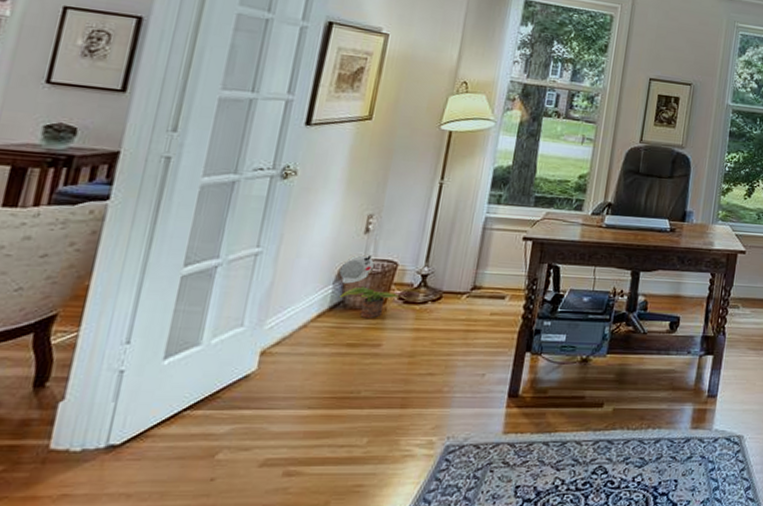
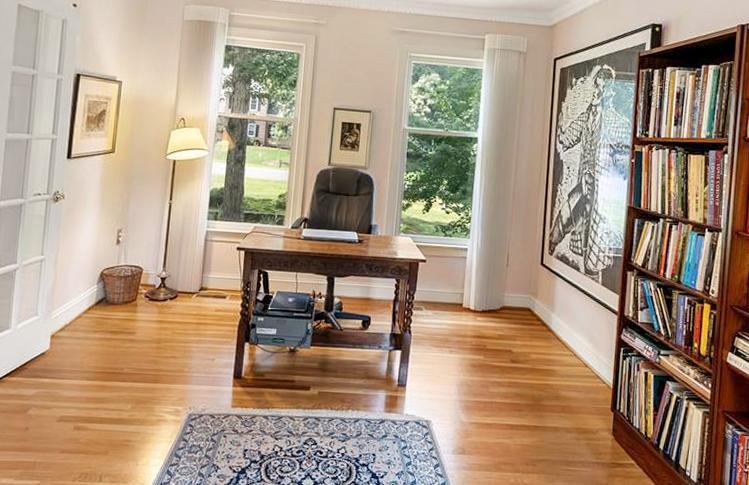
potted plant: present [338,255,400,318] -> none [101,261,146,312]

